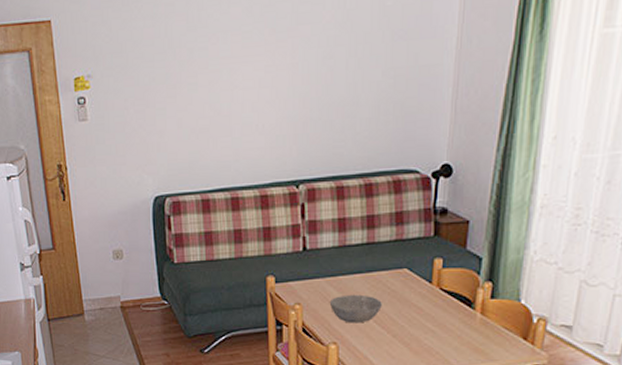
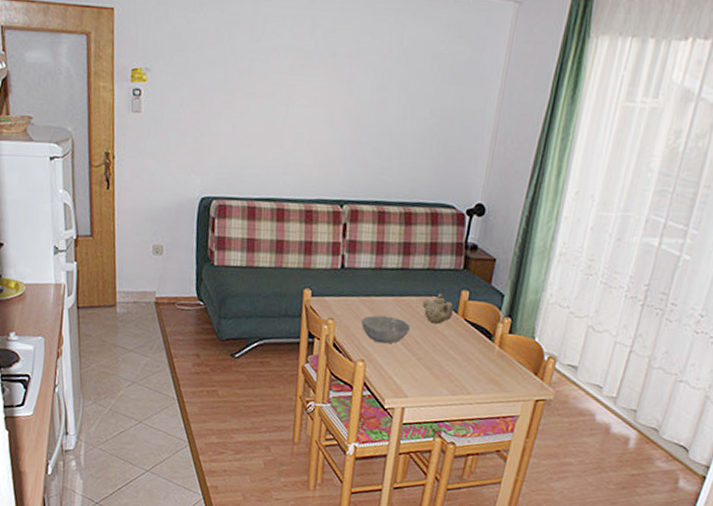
teapot: none [393,264,427,297] -> present [422,293,453,324]

